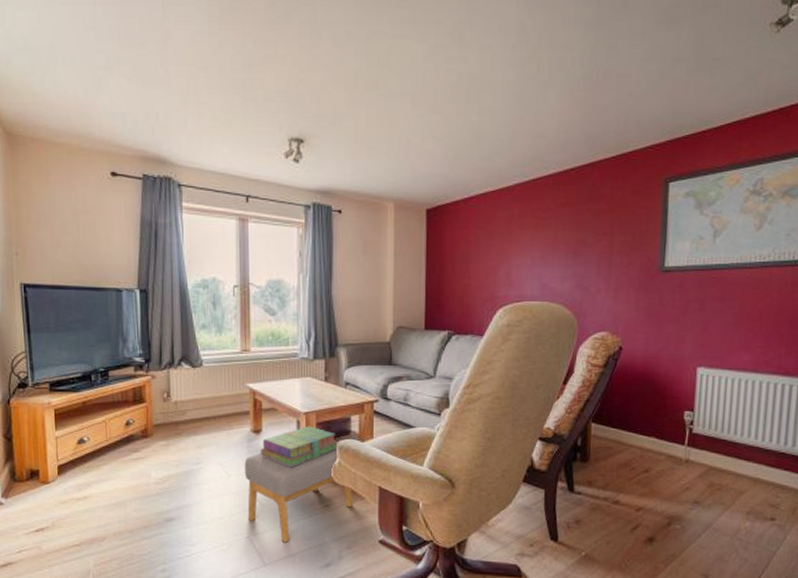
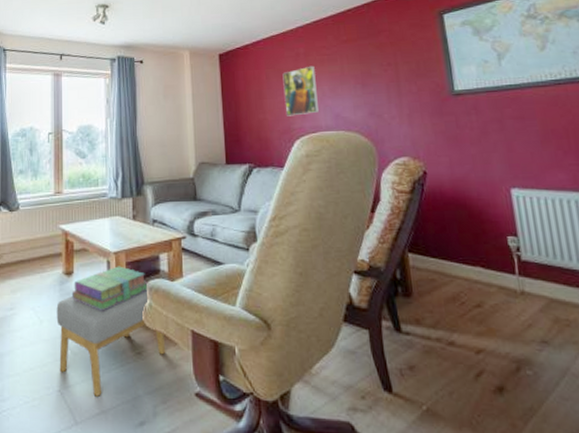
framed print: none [492,229,527,283] -> present [282,65,319,116]

